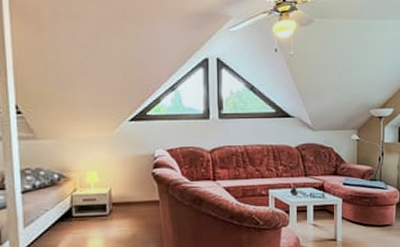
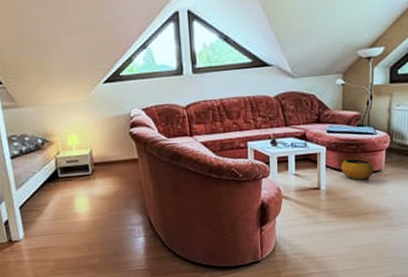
clay pot: none [356,211,386,234] -> present [341,158,374,181]

